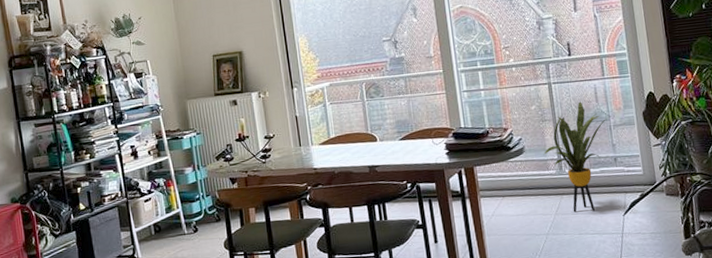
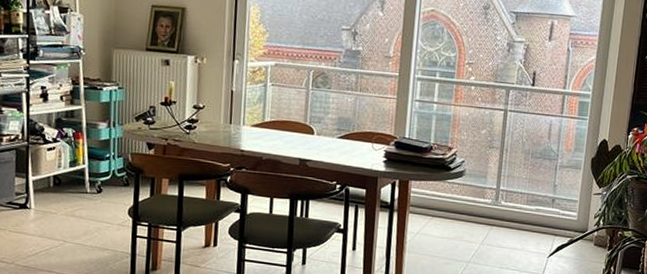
house plant: present [543,101,612,213] -> none [482,135,561,248]

